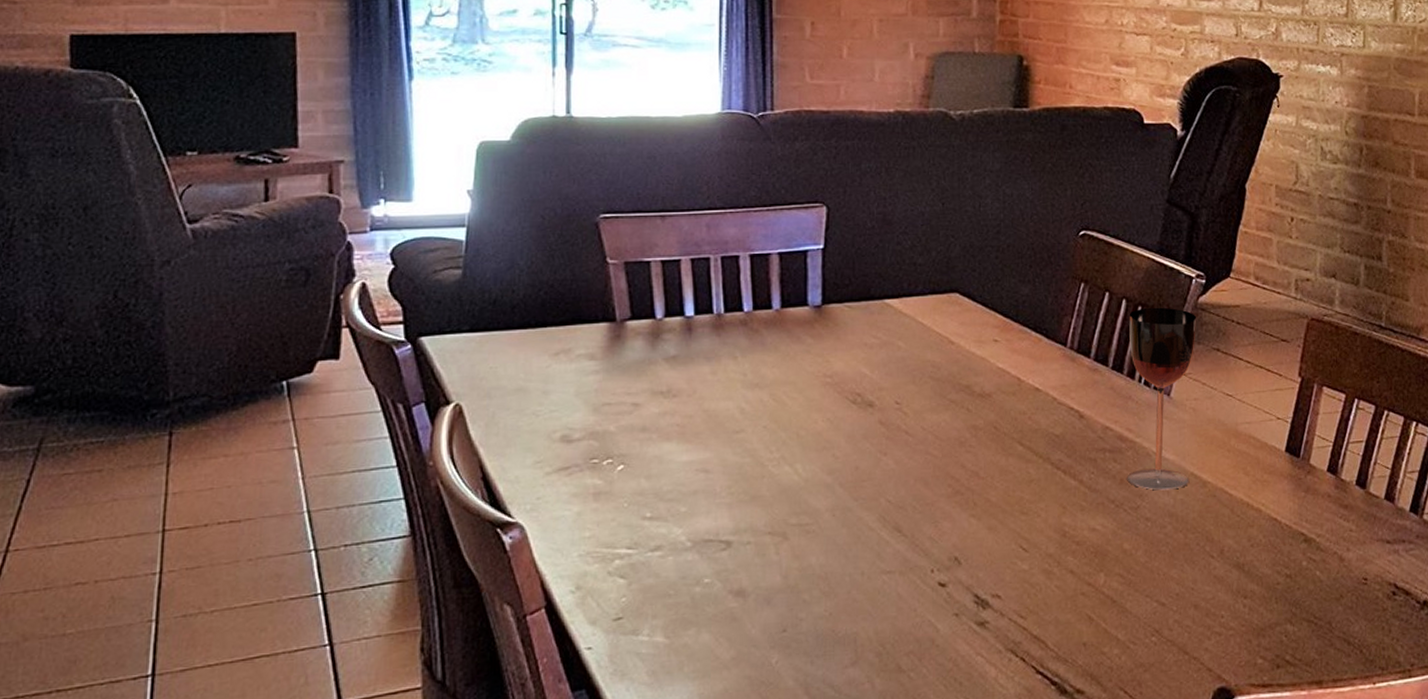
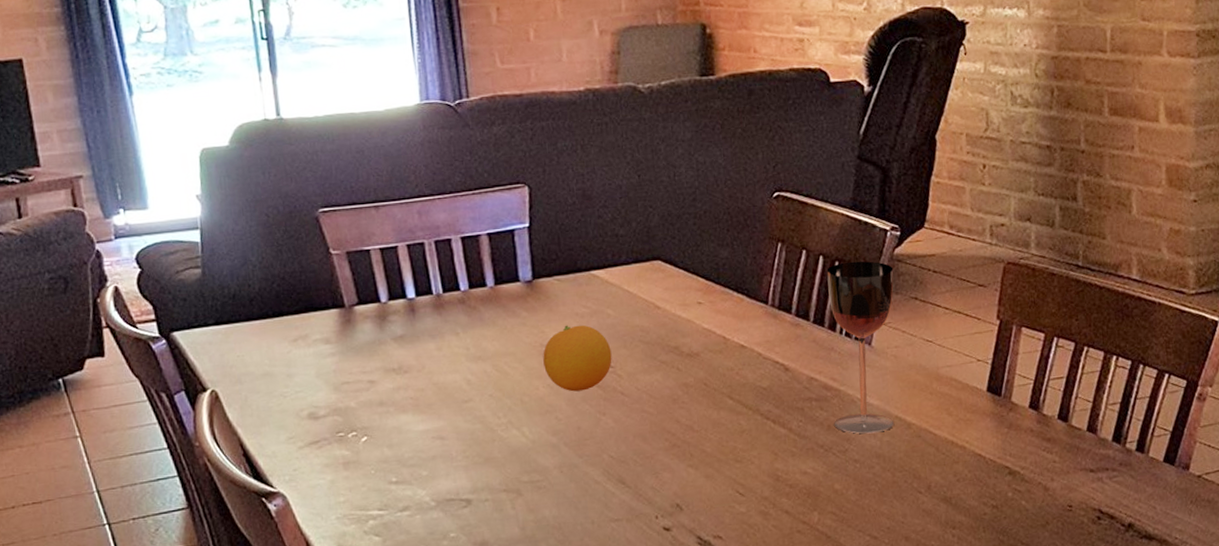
fruit: none [825,355,899,428] -> present [543,325,612,392]

